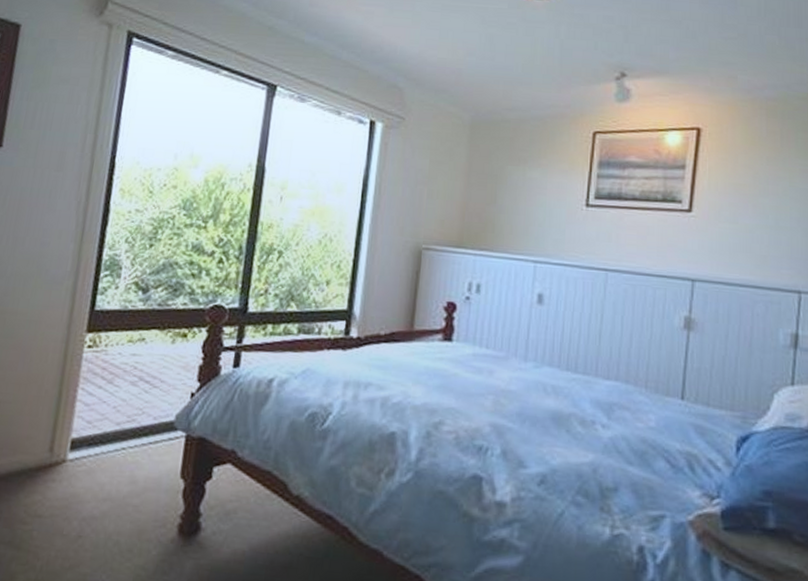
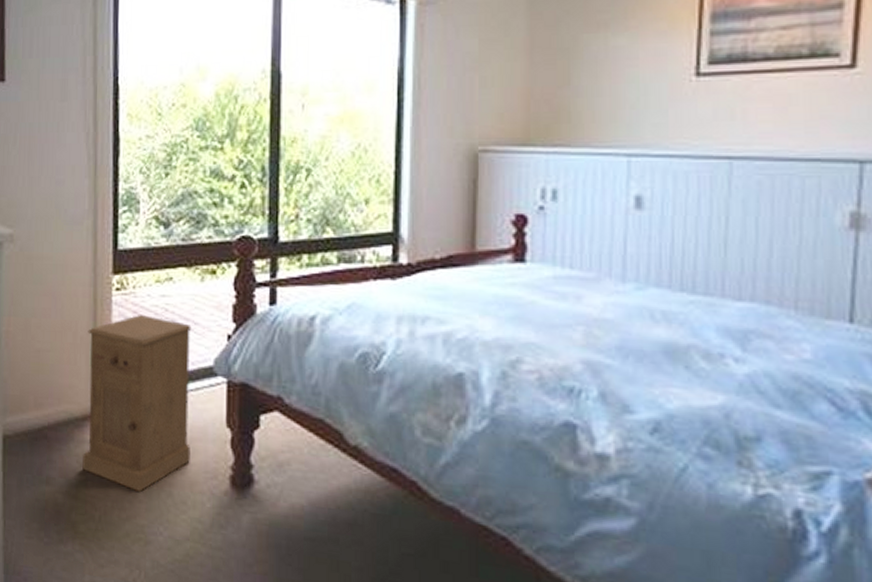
nightstand: none [29,371,158,541] -> present [82,315,192,492]

